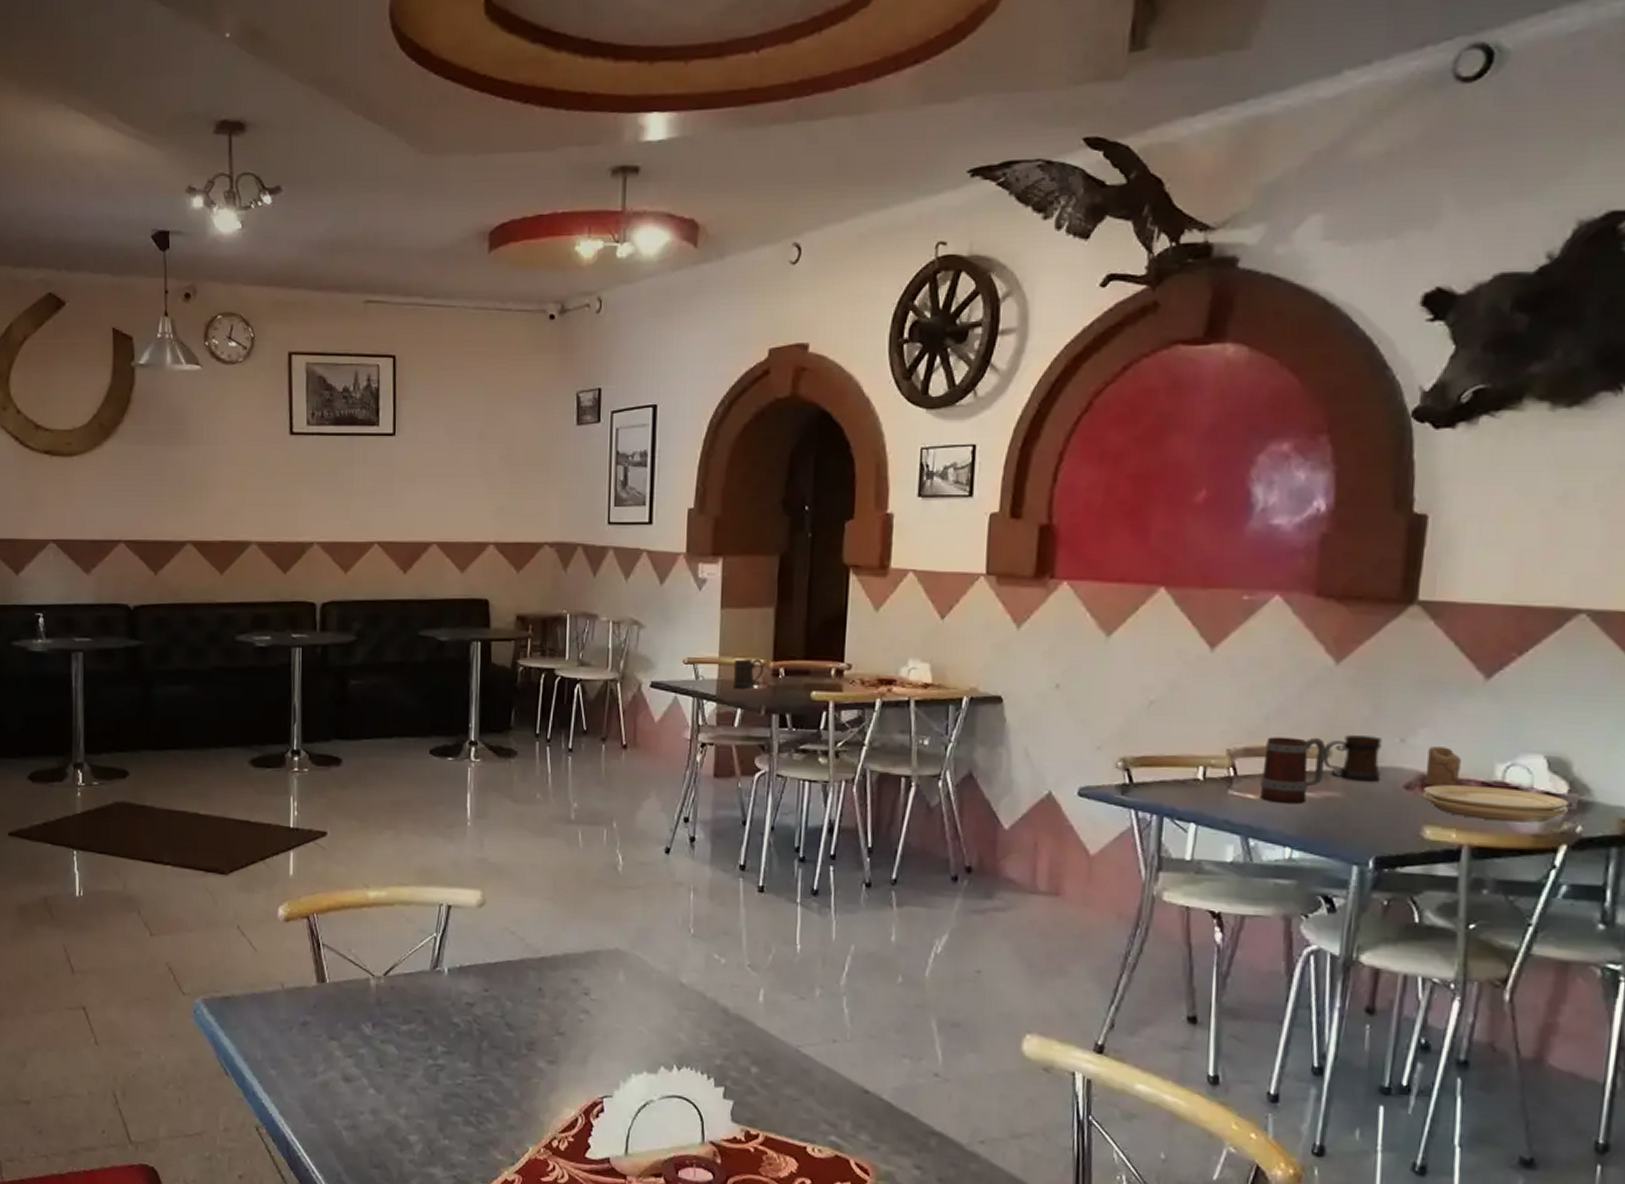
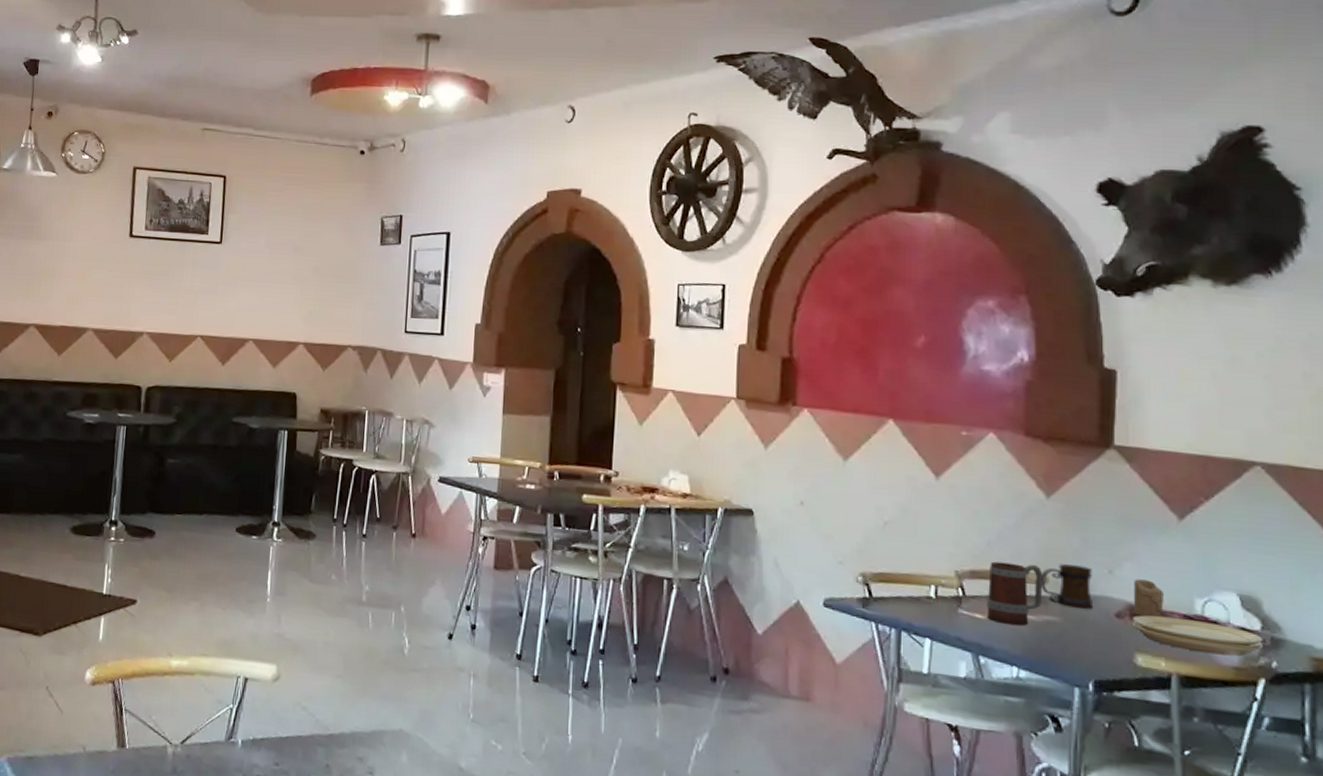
beer mug: present [732,659,765,690] -> none [512,461,541,489]

